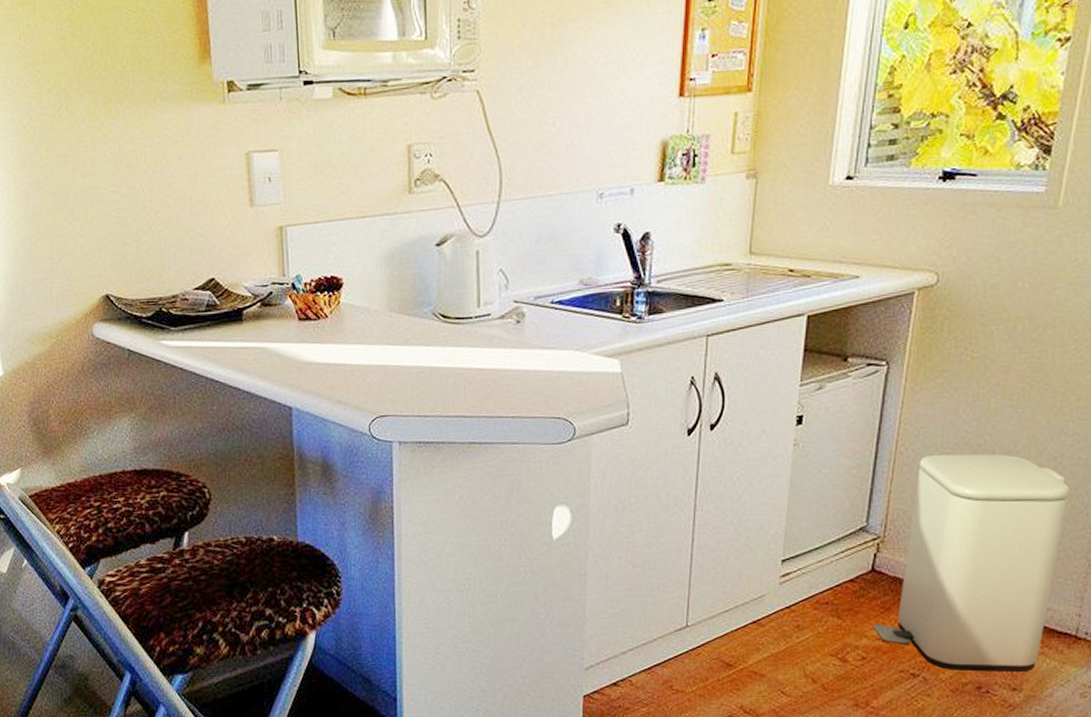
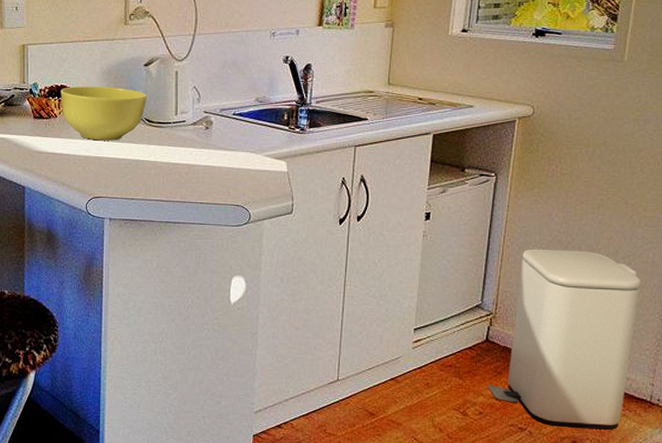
bowl: none [331,275,441,345] -> present [61,86,147,141]

